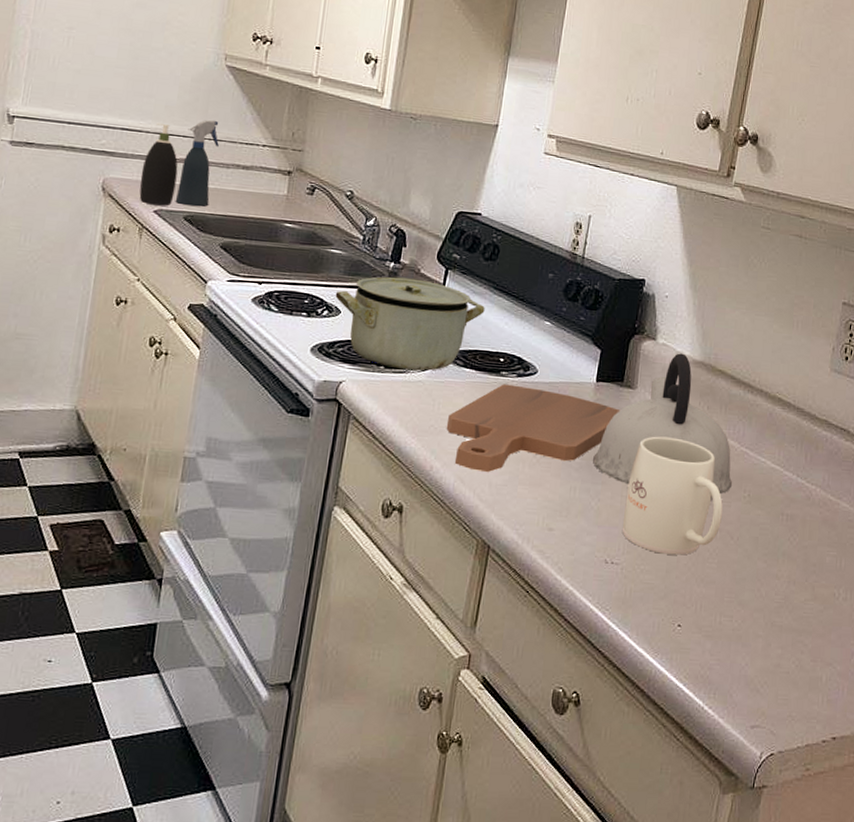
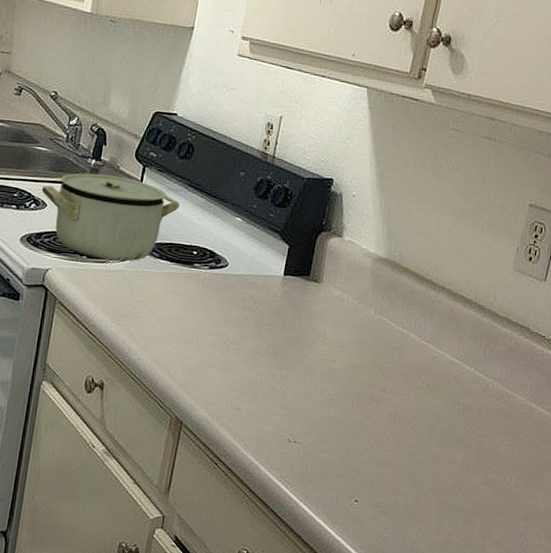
cutting board: present [446,384,621,472] -> none [143,275,306,355]
kettle: present [593,353,732,495] -> none [279,250,411,384]
mug: present [622,436,723,555] -> none [305,327,402,438]

